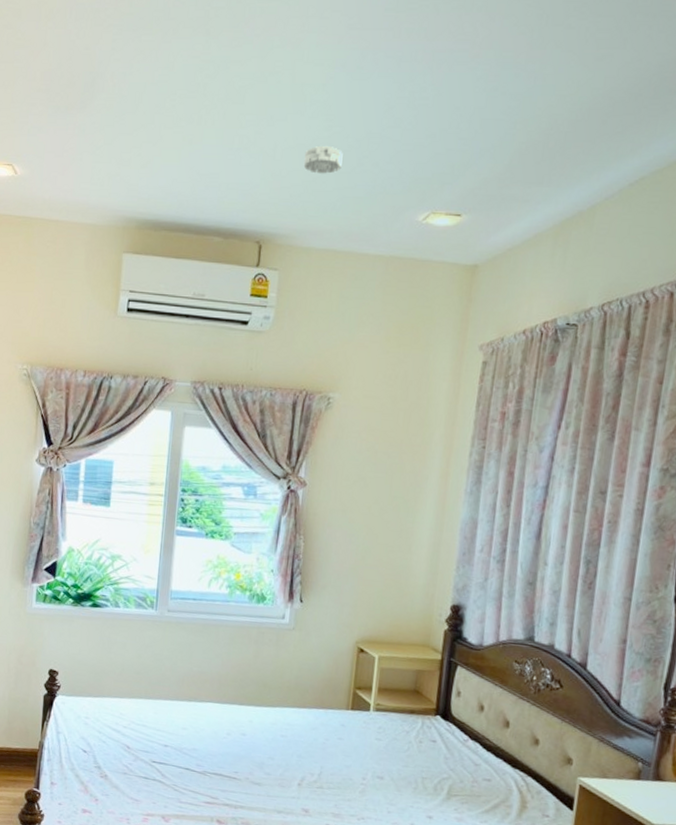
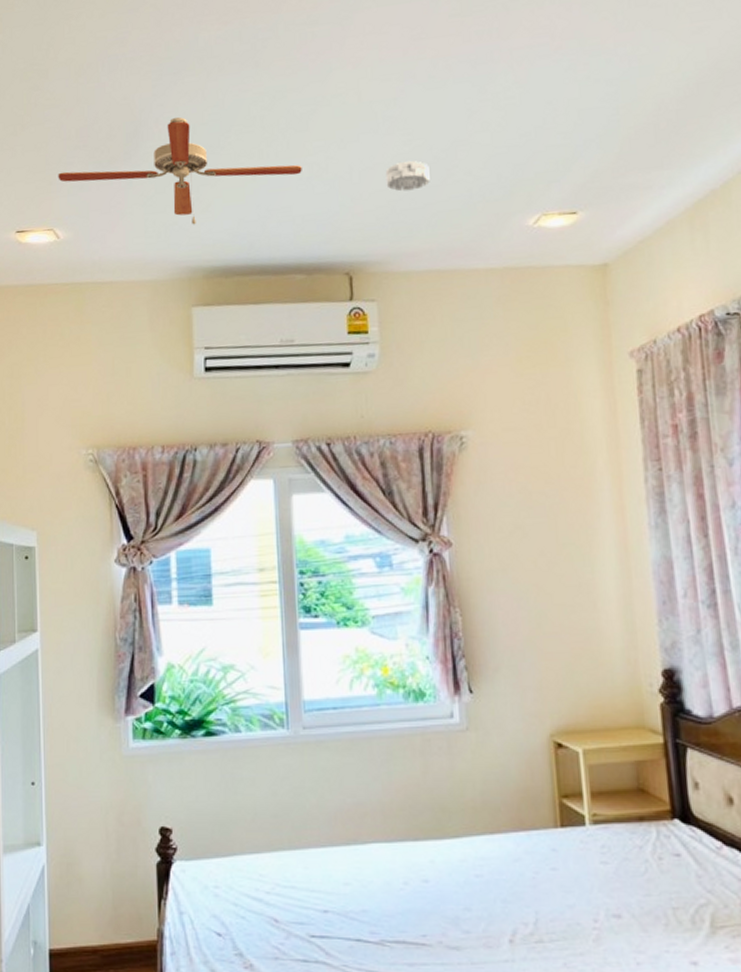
ceiling fan: none [20,74,234,179] -> present [58,117,302,225]

